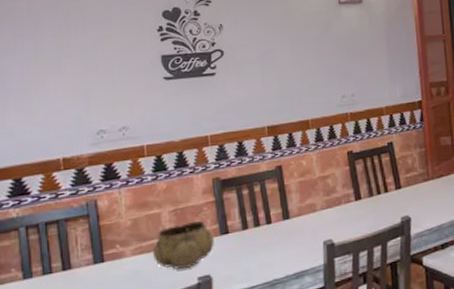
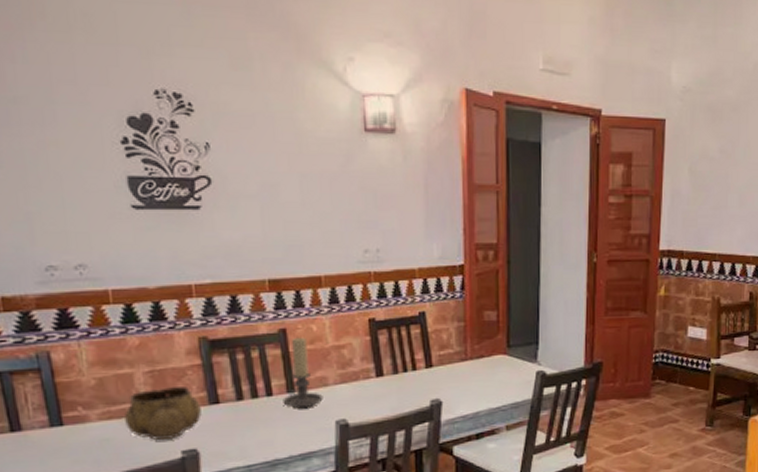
candle holder: none [280,171,313,233] -> present [283,337,323,409]

